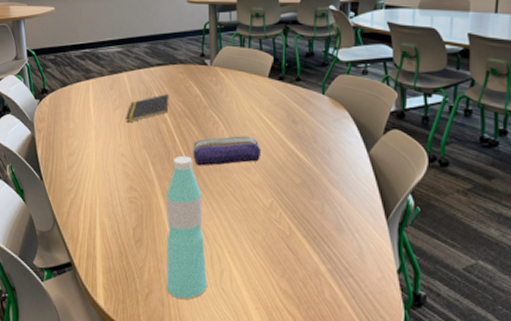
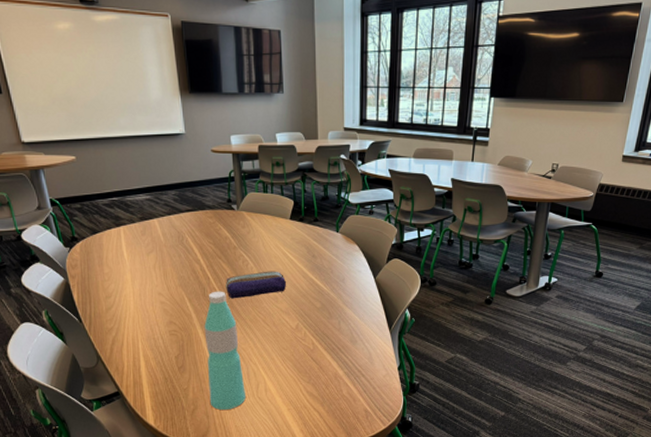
notepad: present [126,94,169,123] -> none [160,237,201,265]

